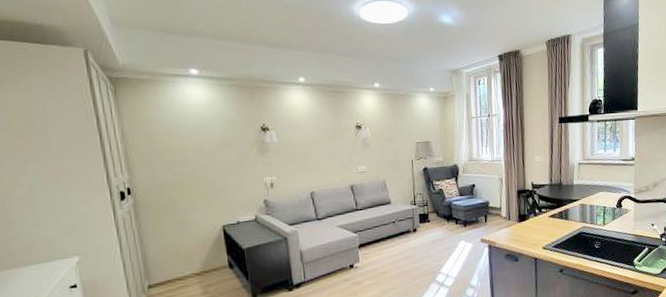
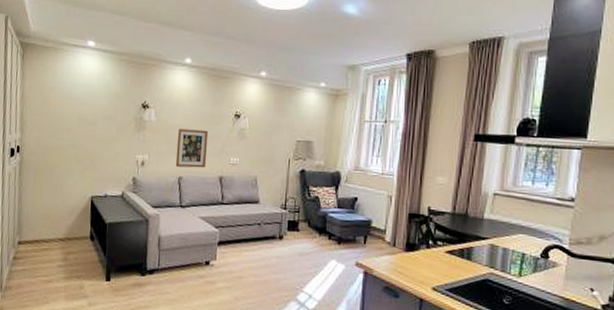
wall art: none [302,144,336,183] -> present [175,129,209,168]

